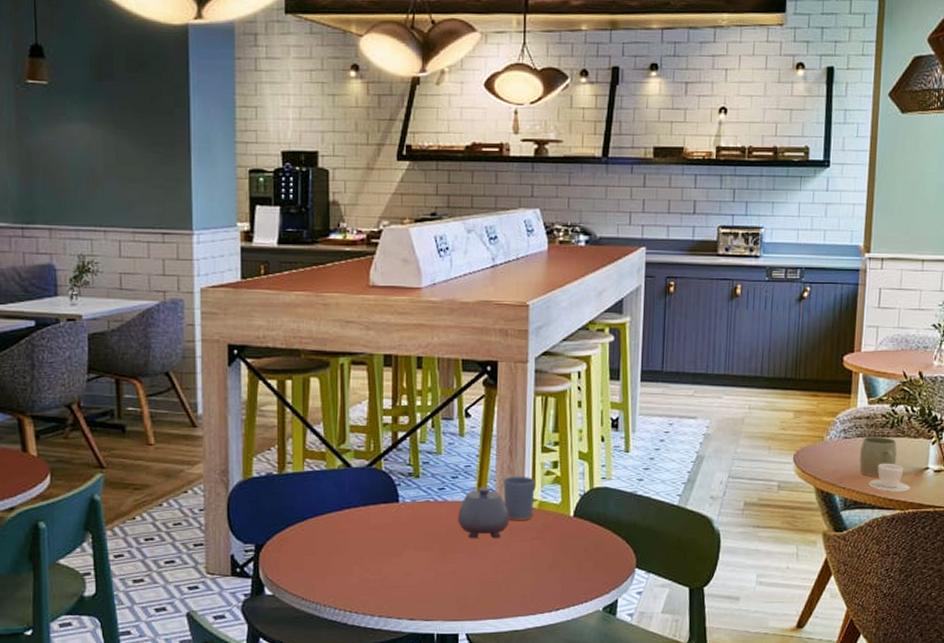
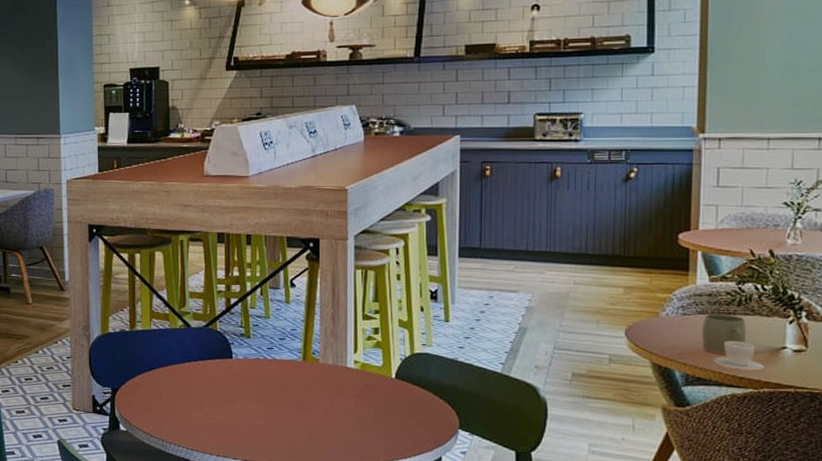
sugar bowl: present [457,486,509,538] -> none [285,348,333,394]
mug: present [503,476,535,520] -> none [327,339,357,379]

